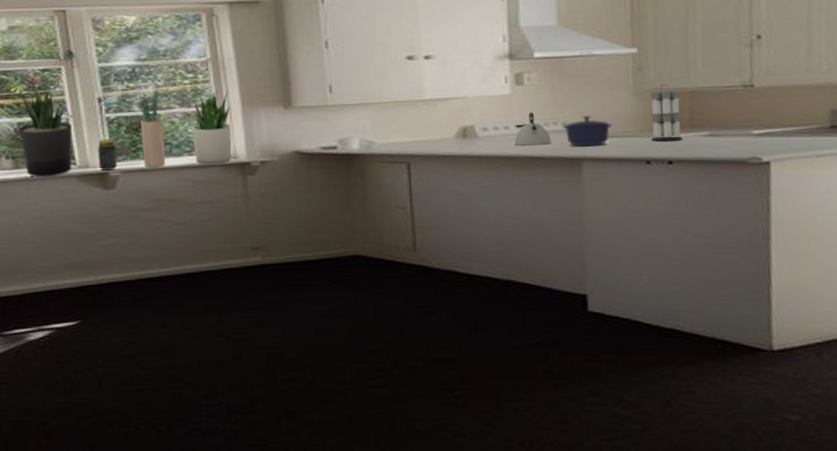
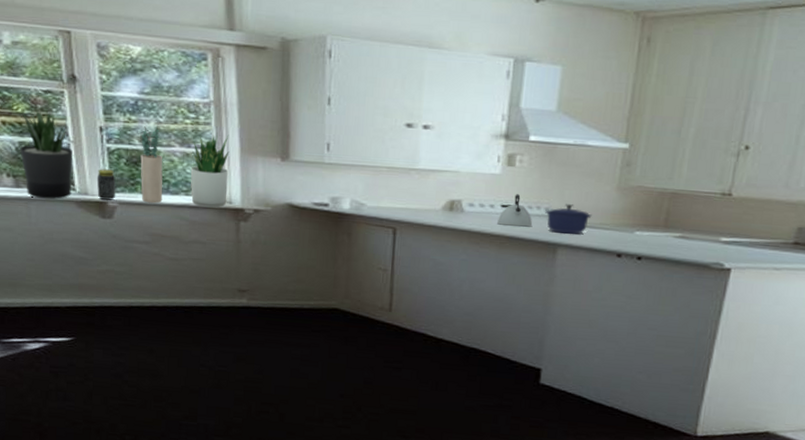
spice rack: present [651,84,682,142] -> none [626,182,661,239]

